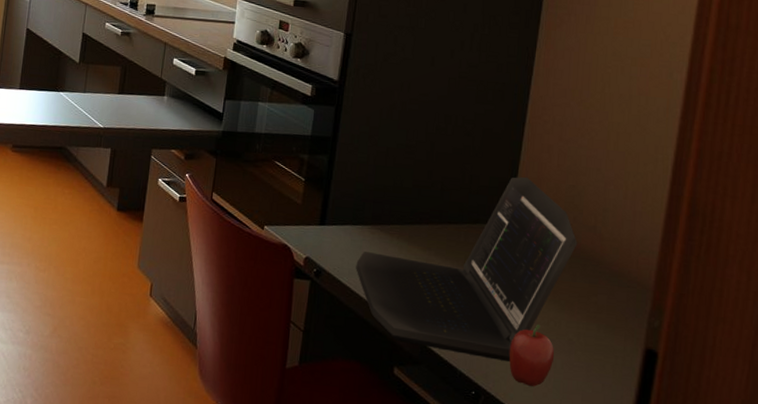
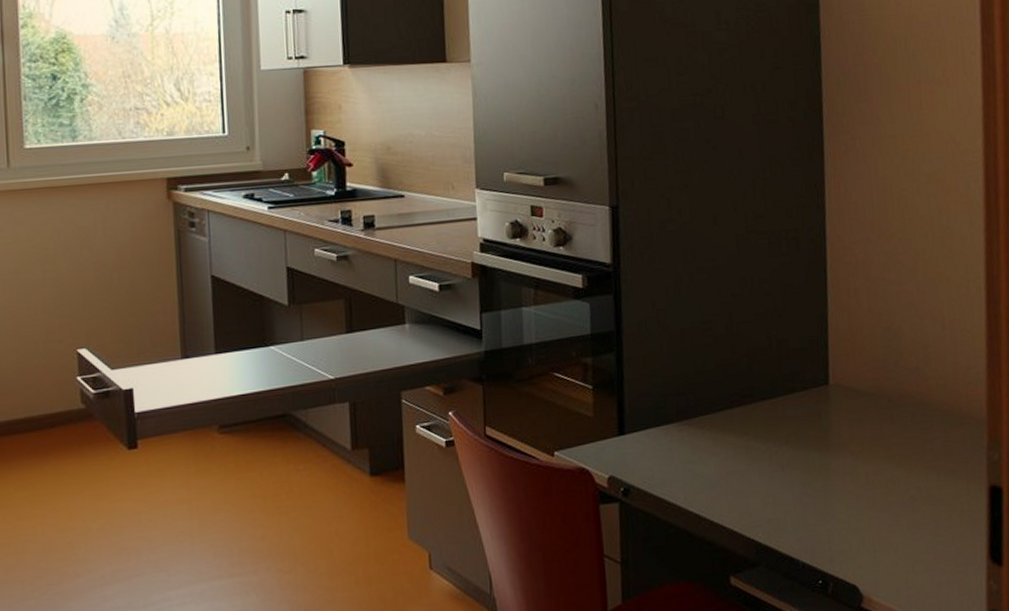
laptop: present [356,176,578,361] -> none [668,328,903,547]
fruit: present [508,324,554,386] -> none [850,488,899,559]

